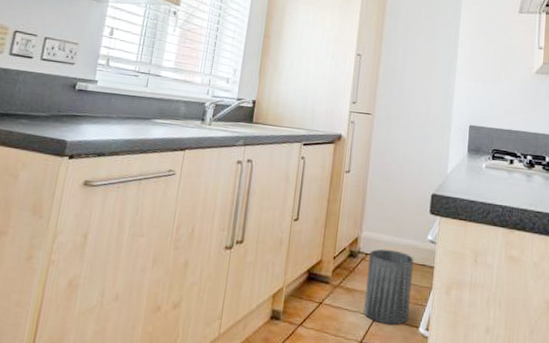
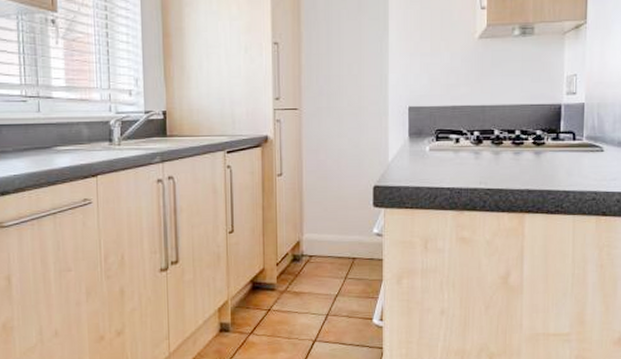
trash can: present [364,249,414,326] -> none [314,248,361,321]

